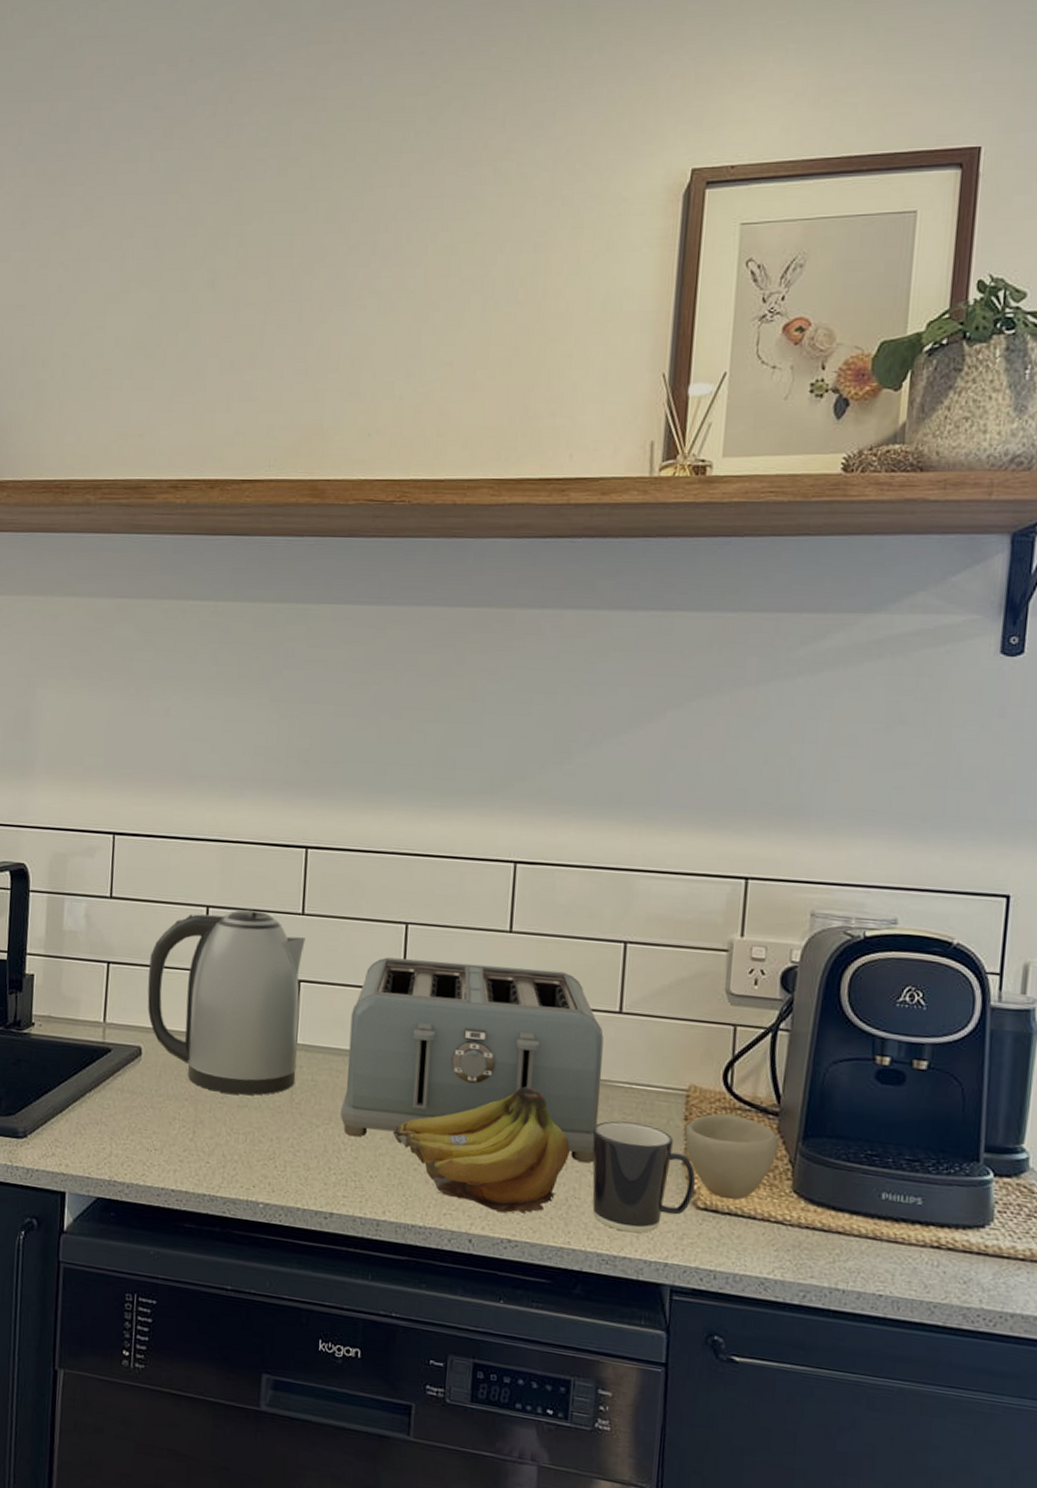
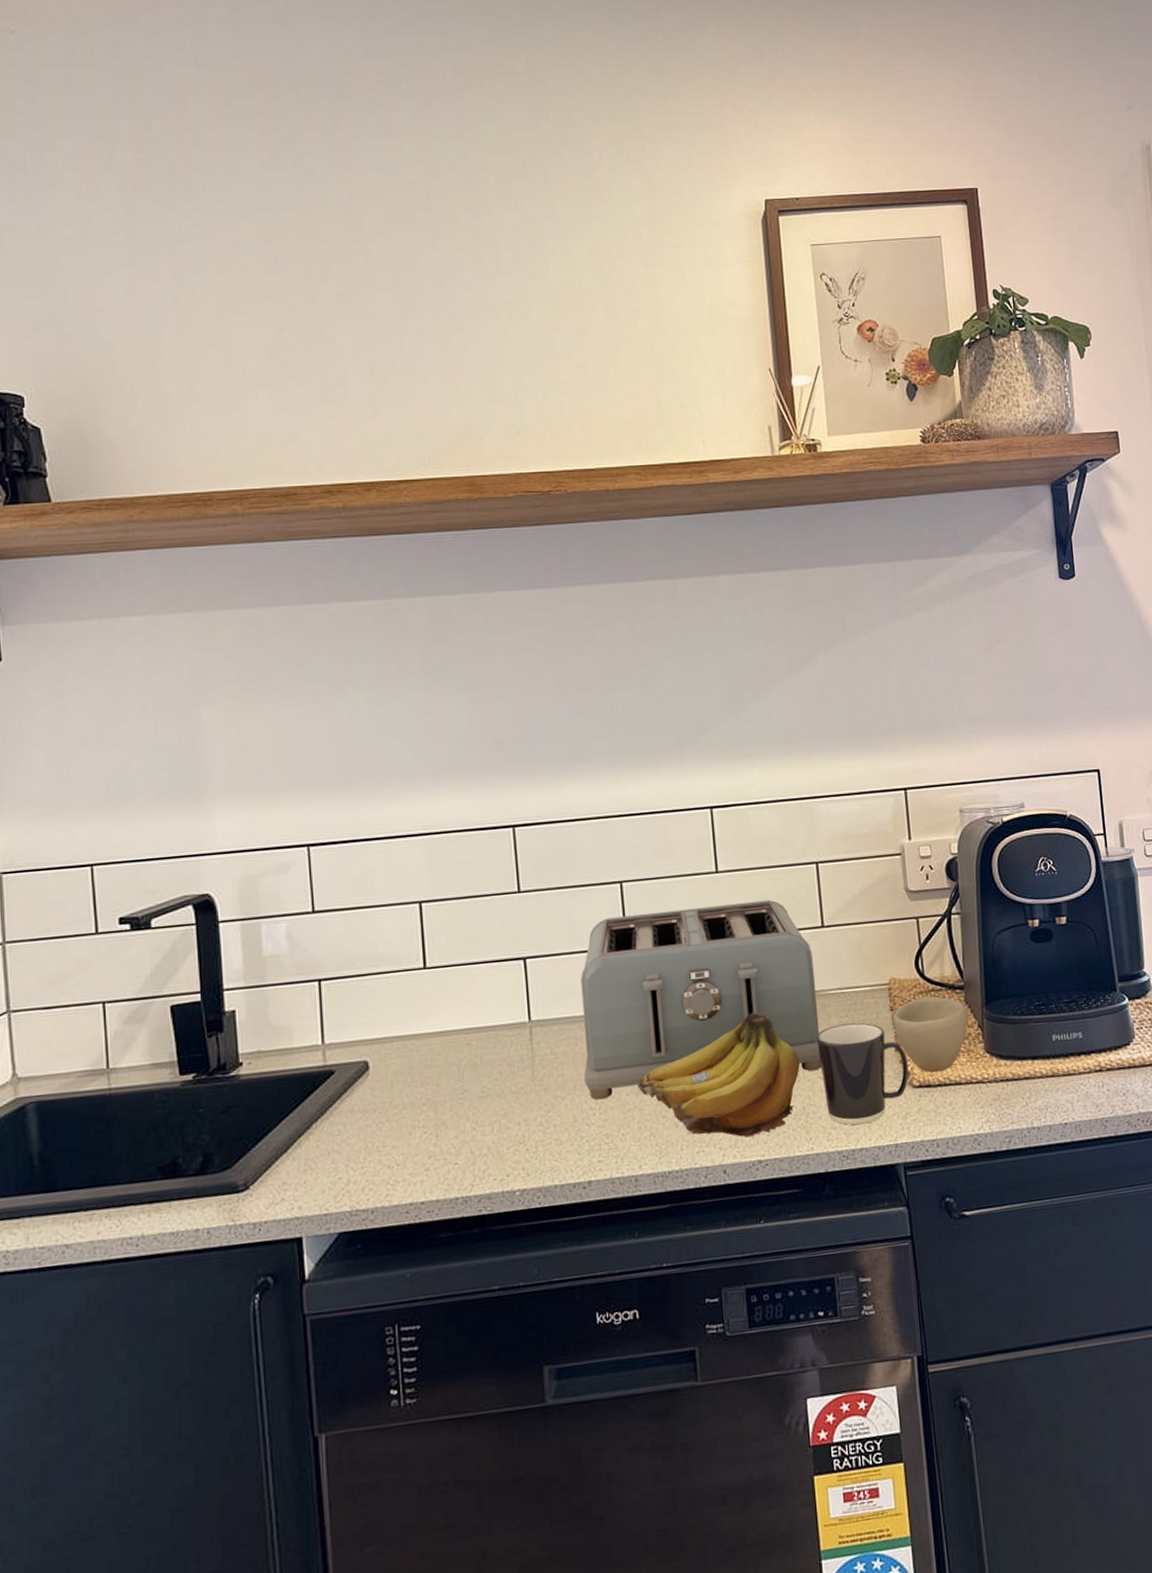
kettle: present [147,909,305,1096] -> none [365,897,535,1089]

